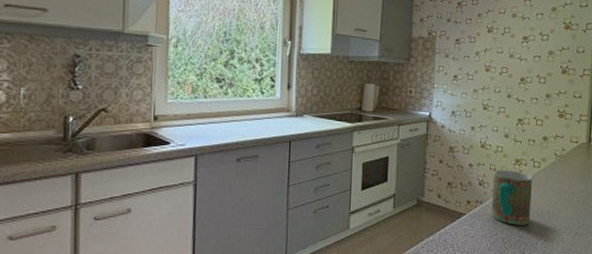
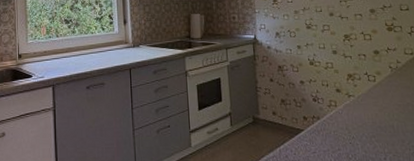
mug: present [491,170,533,225] -> none [327,85,374,140]

